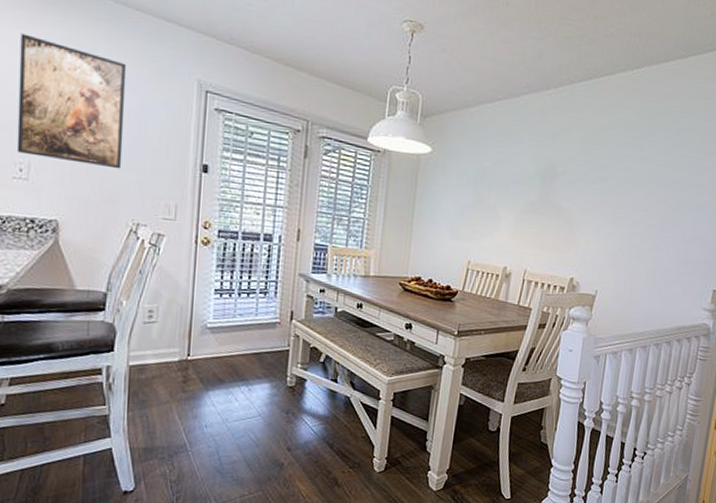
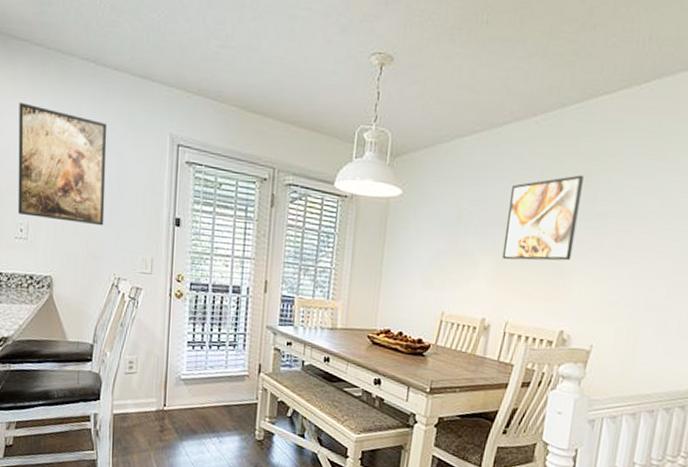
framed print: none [521,143,589,217] -> present [501,175,584,261]

